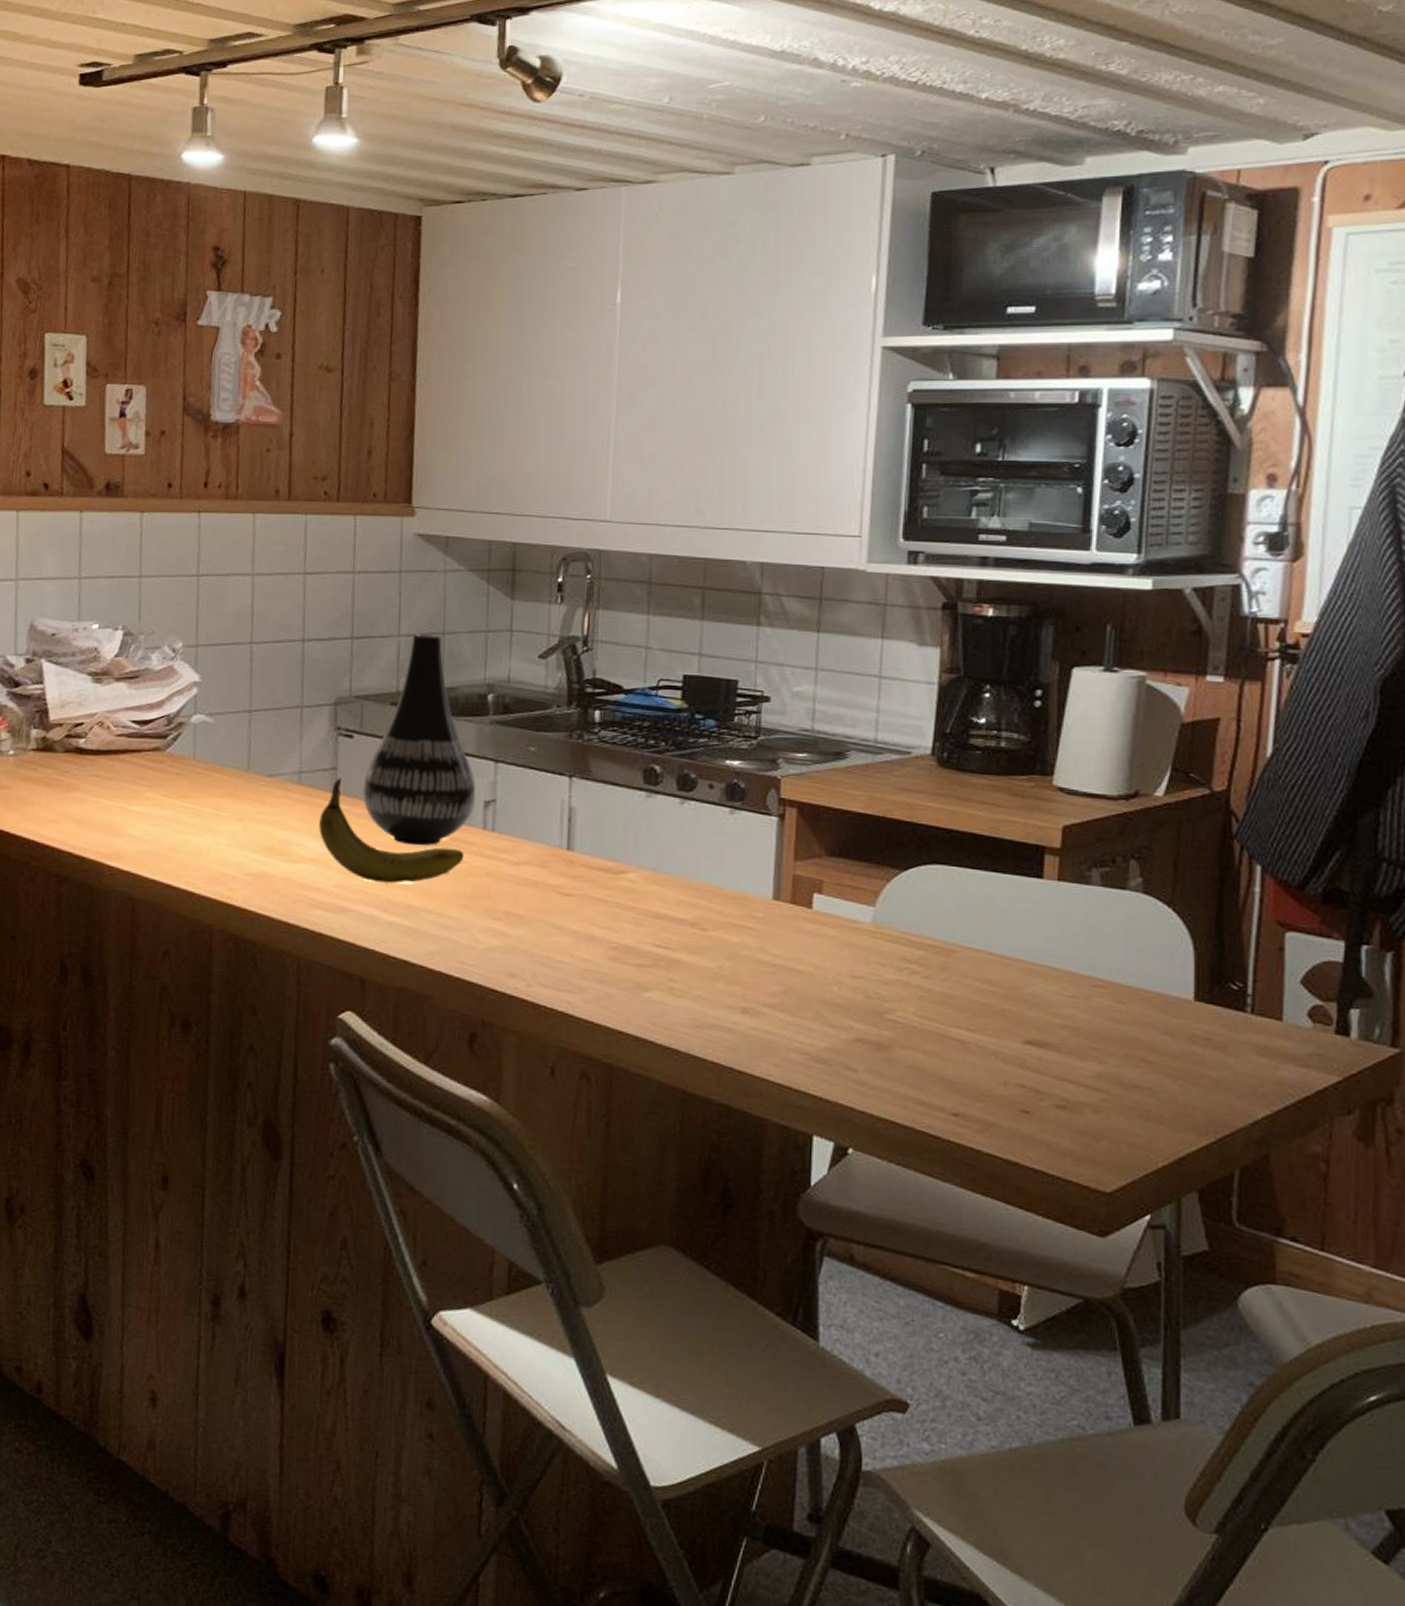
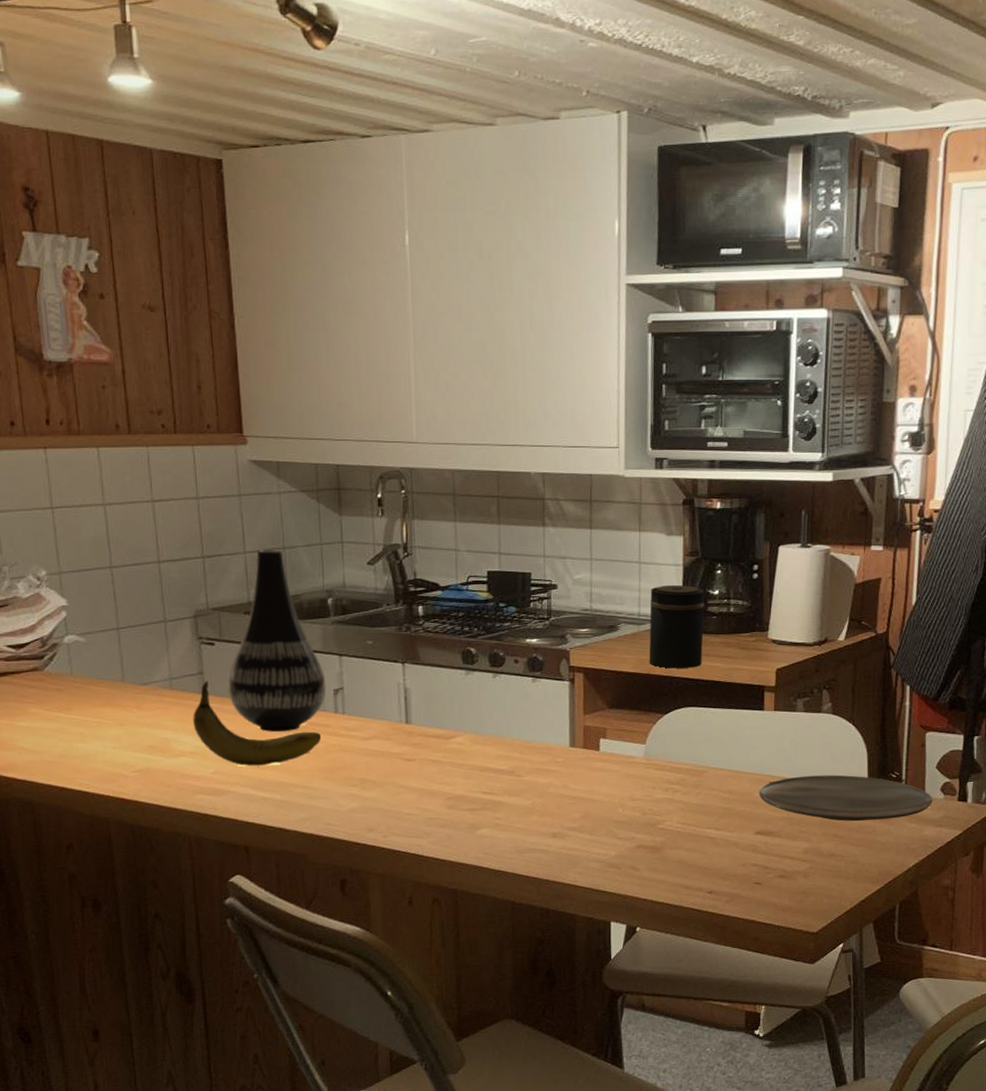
cylinder: none [885,706,966,815] -> present [649,584,705,669]
plate: none [1032,972,1296,1048] -> present [759,774,933,821]

